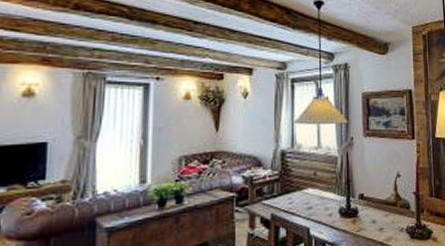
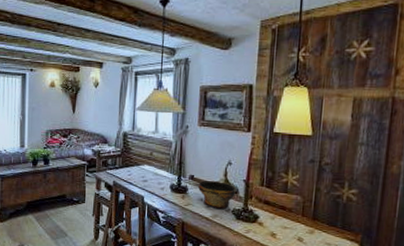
bowl: none [369,197,408,231] -> present [198,181,237,210]

